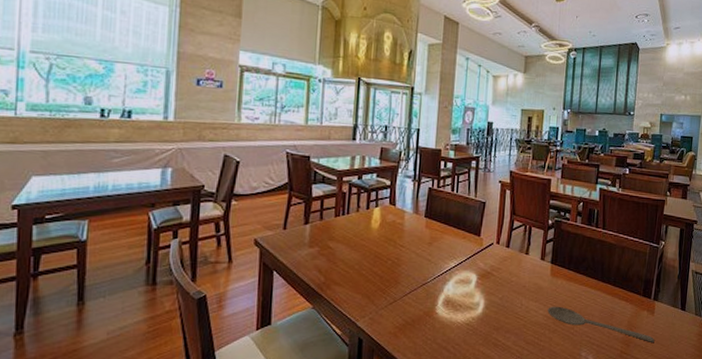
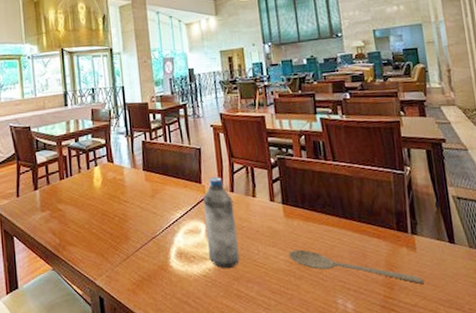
water bottle: none [474,230,507,319] -> present [203,176,240,269]

